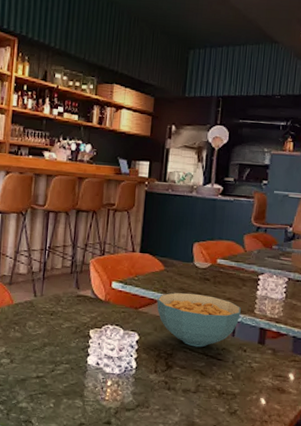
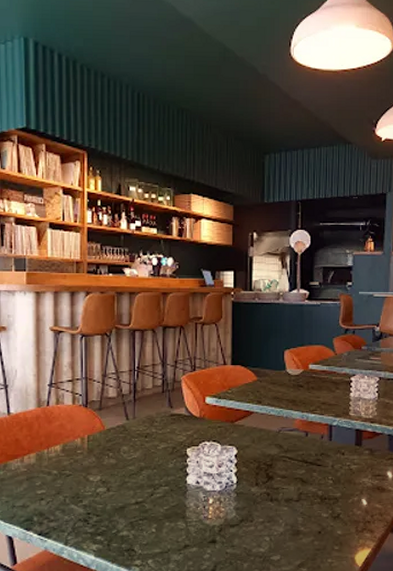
cereal bowl: present [157,292,241,348] -> none [252,401,336,455]

